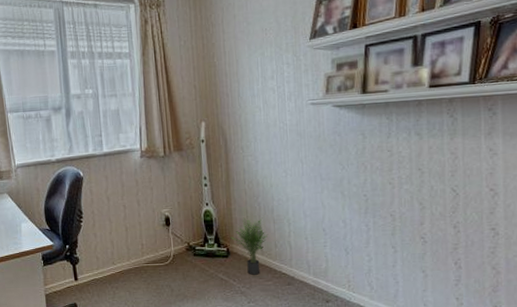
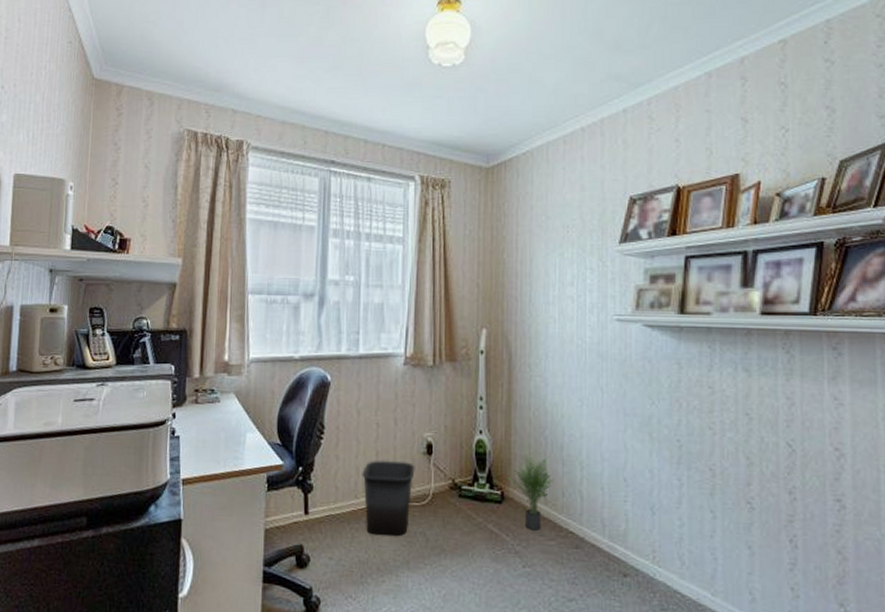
waste bin: none [116,233,158,291] -> present [362,461,415,537]

